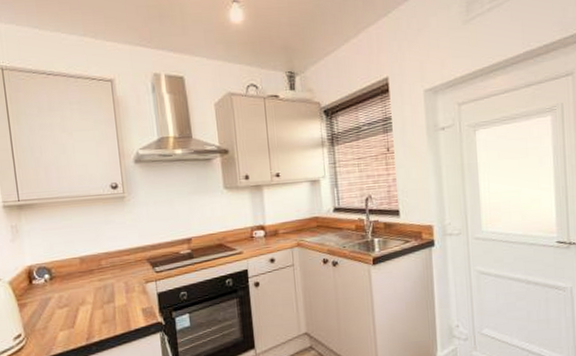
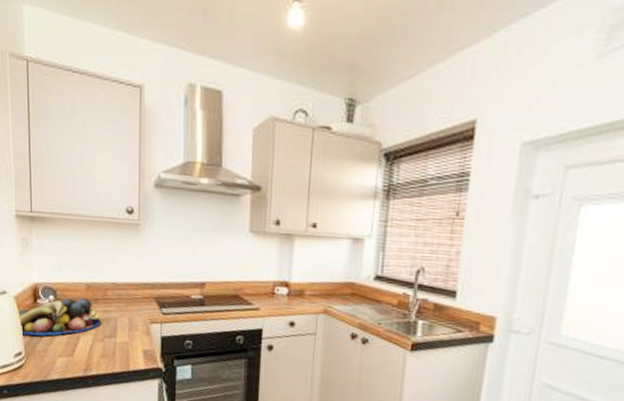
fruit bowl: none [12,271,99,318] -> present [17,298,102,336]

